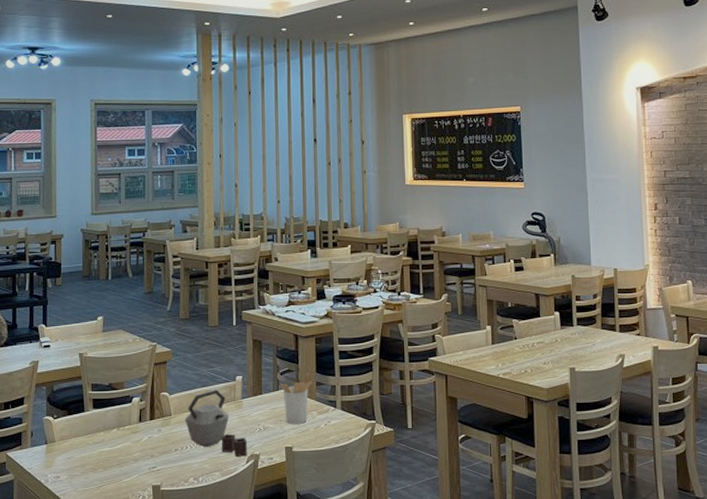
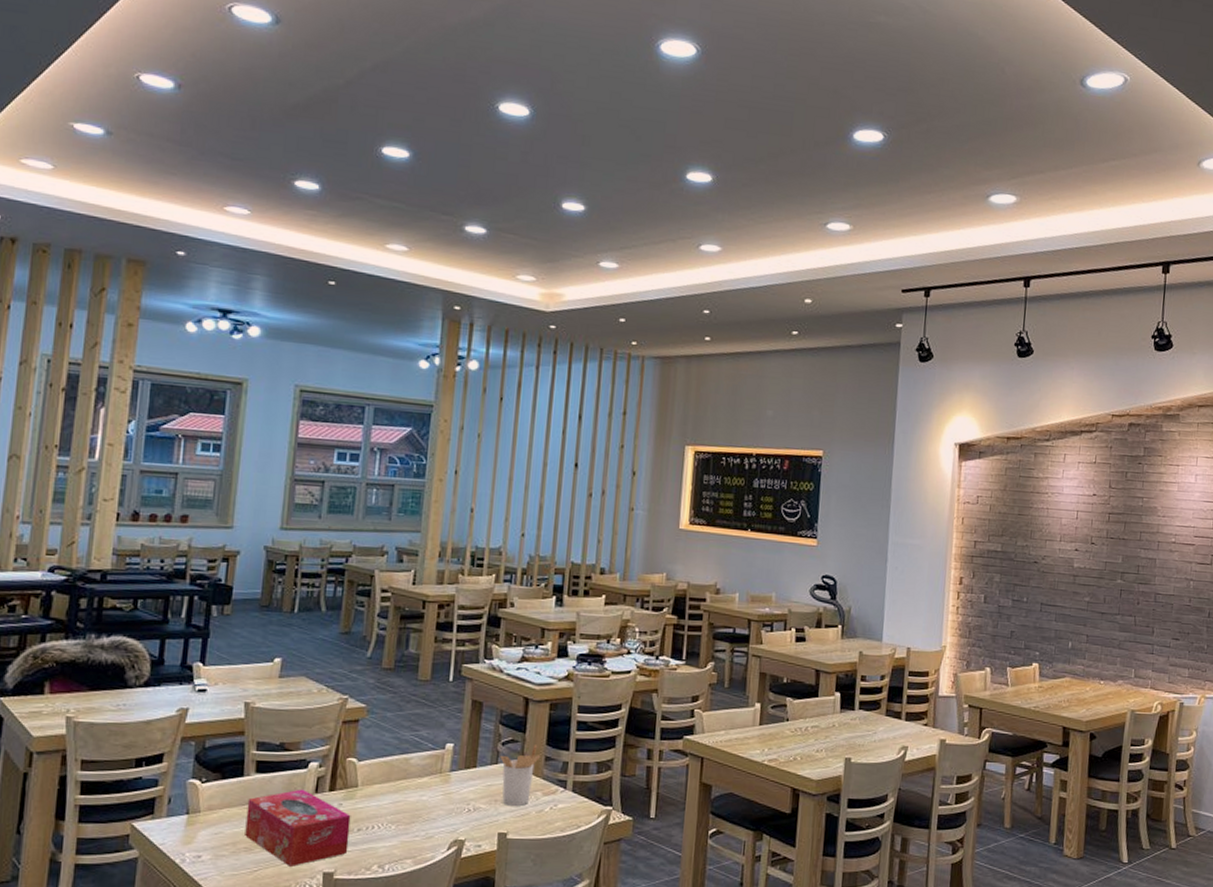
tissue box: none [89,419,169,482] -> present [245,789,351,867]
kettle: present [185,390,247,457] -> none [374,758,451,842]

